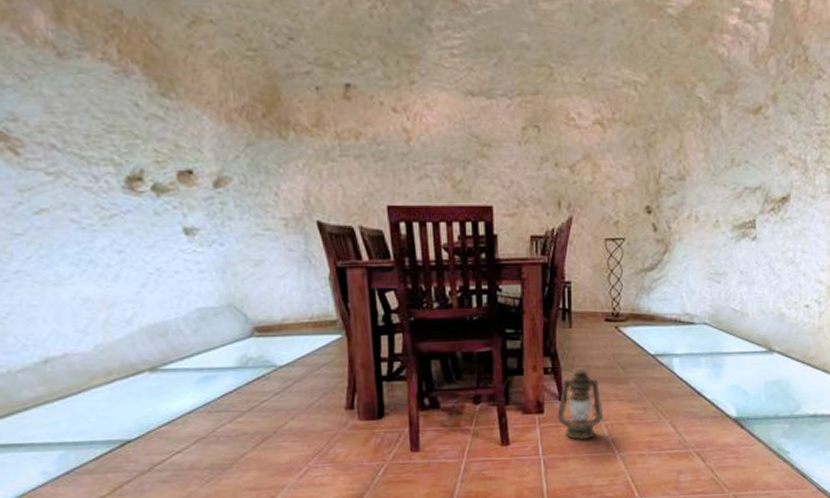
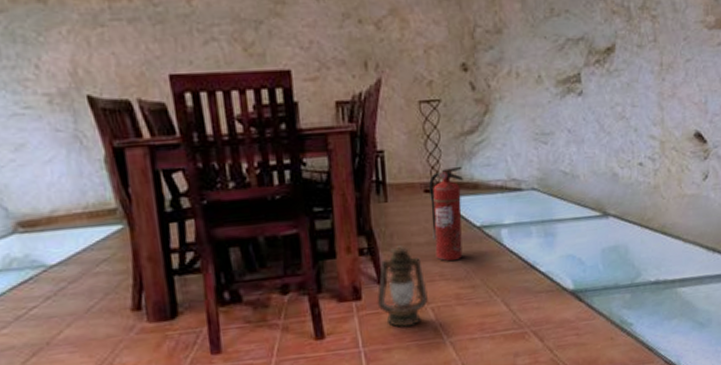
fire extinguisher: none [610,299,641,385] -> present [429,166,463,262]

